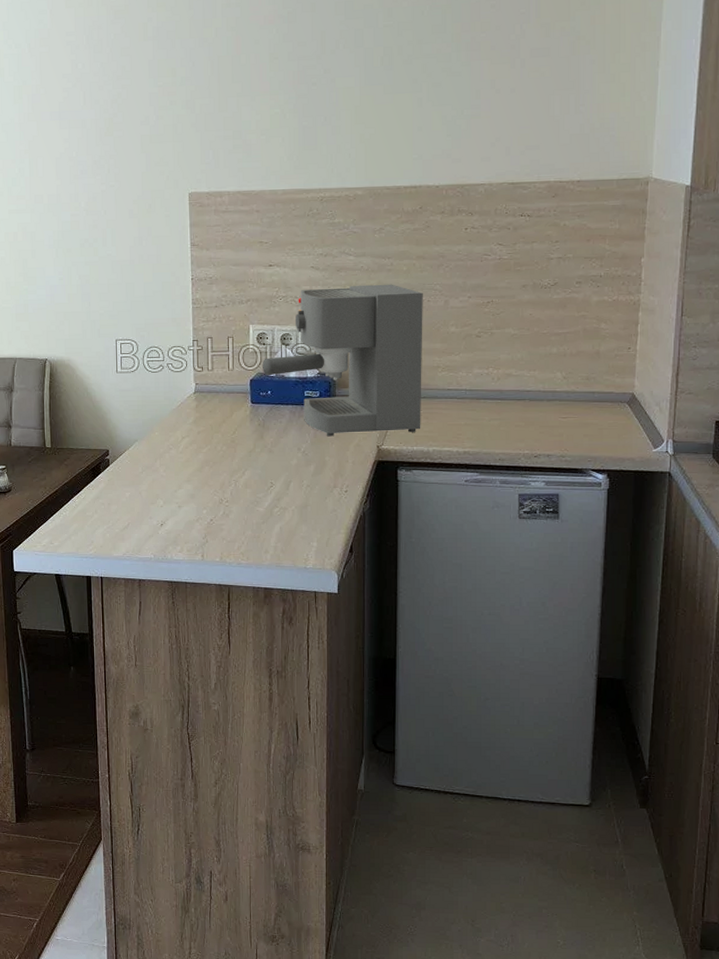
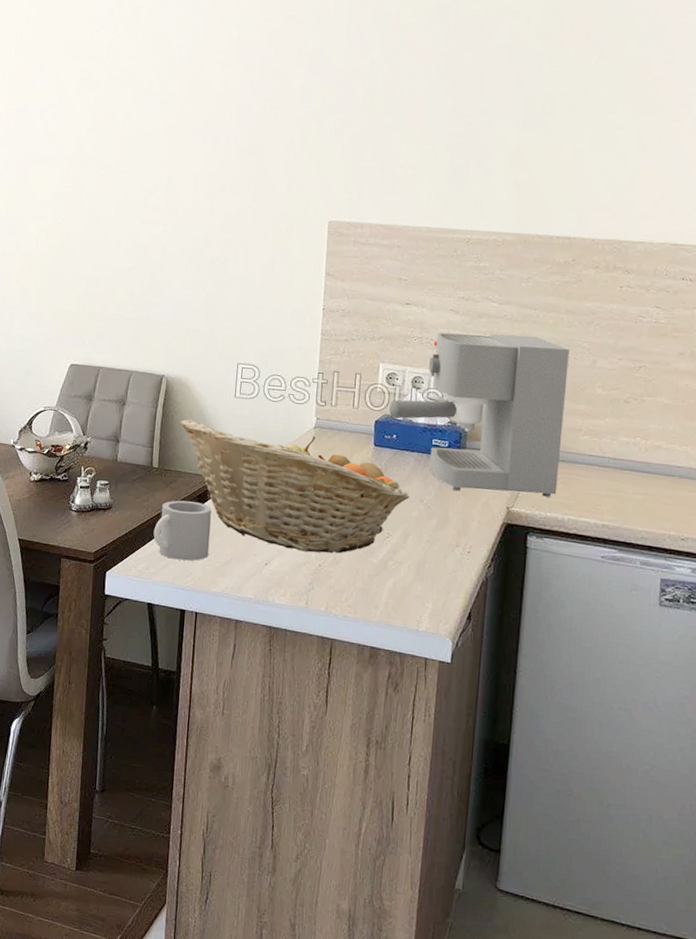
mug: none [53,476,108,531] -> present [153,500,212,561]
fruit basket: none [67,398,288,509] -> present [180,419,410,554]

